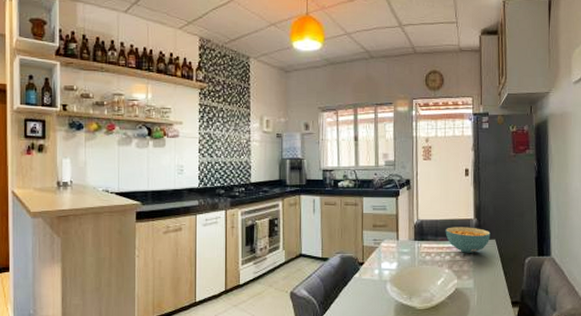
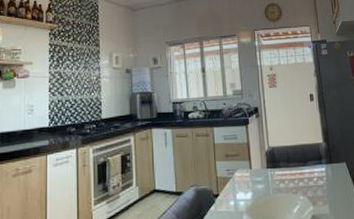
cereal bowl: present [445,227,491,253] -> none [296,151,341,178]

